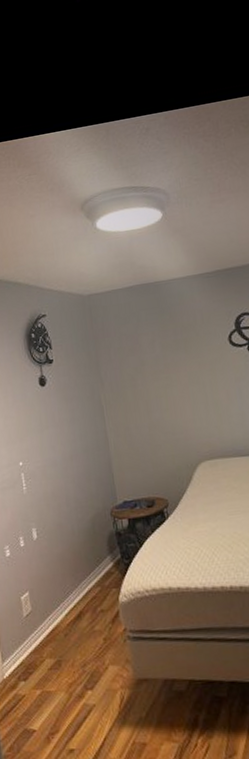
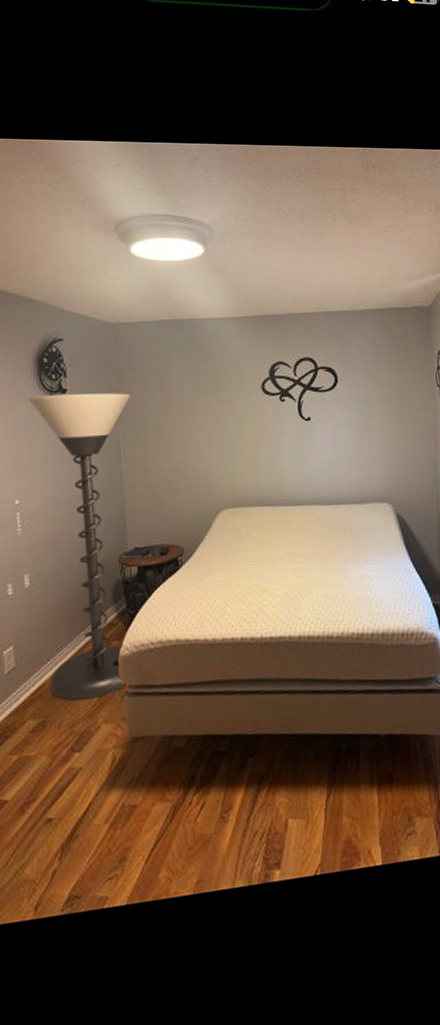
floor lamp: none [22,358,127,643] -> present [28,393,130,701]

